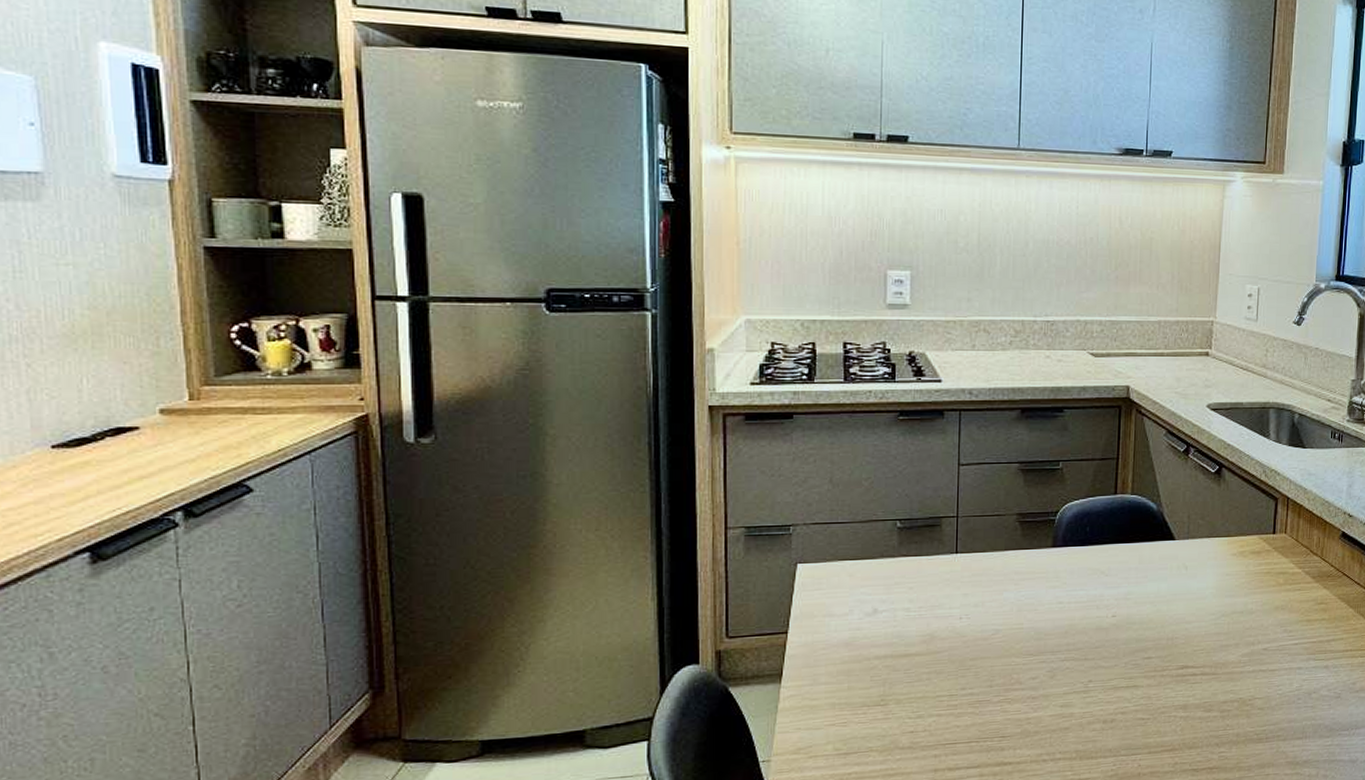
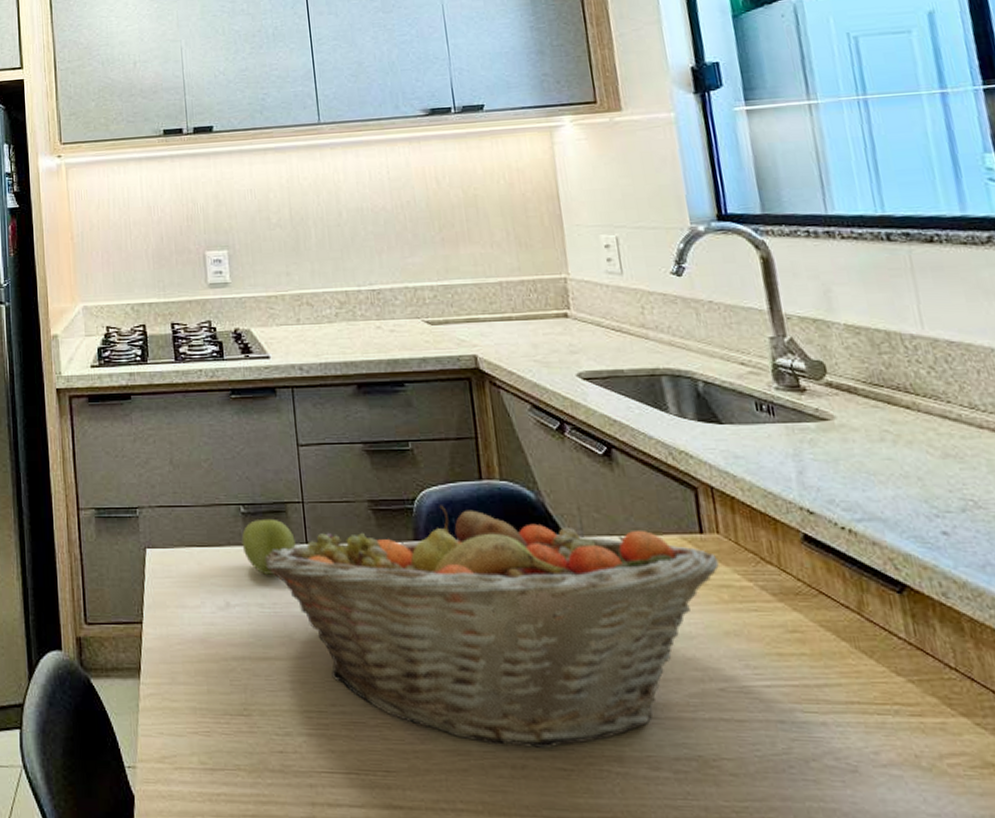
apple: none [895,532,948,582] -> present [241,518,297,575]
fruit basket: none [915,515,1281,707] -> present [265,504,719,748]

